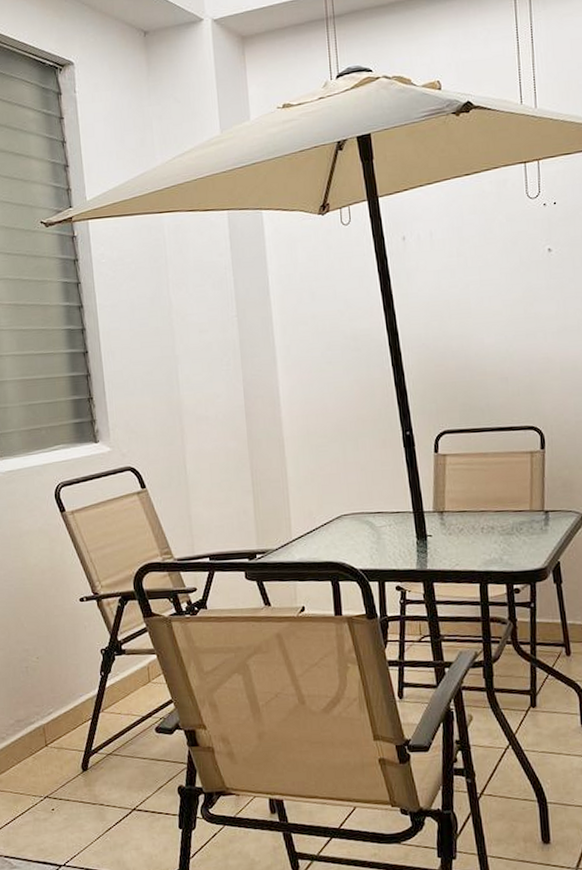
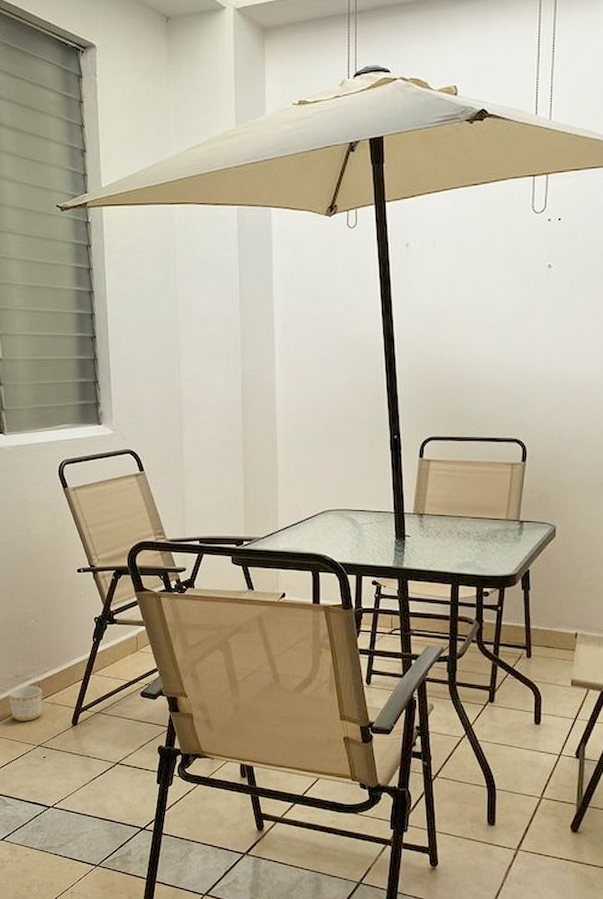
planter: none [10,730,48,771] -> present [8,686,42,721]

